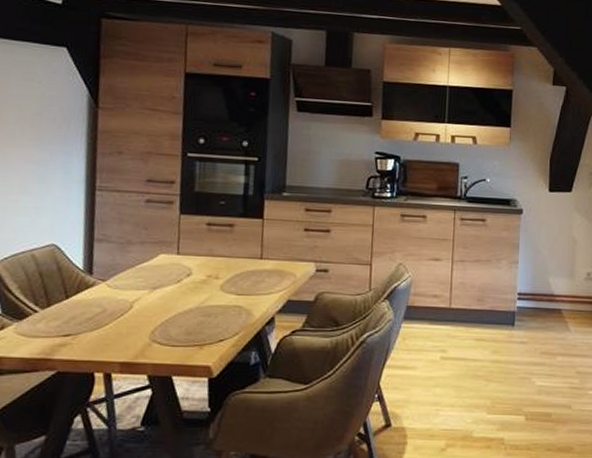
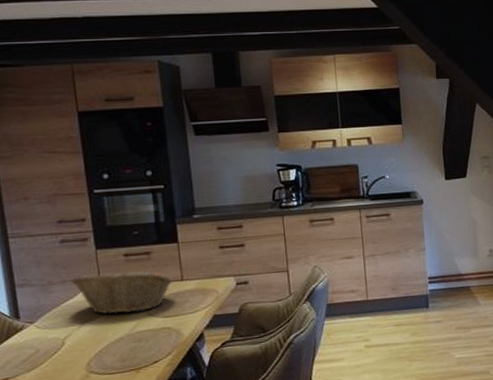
fruit basket: none [149,238,252,286] -> present [71,270,173,315]

